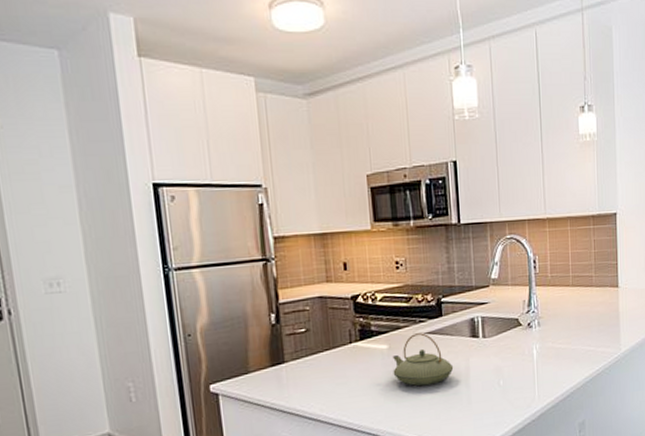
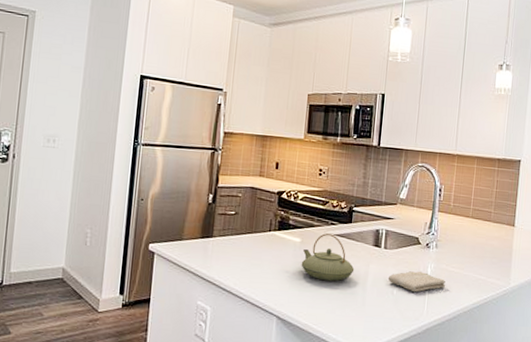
washcloth: none [492,354,554,379] -> present [388,271,446,292]

